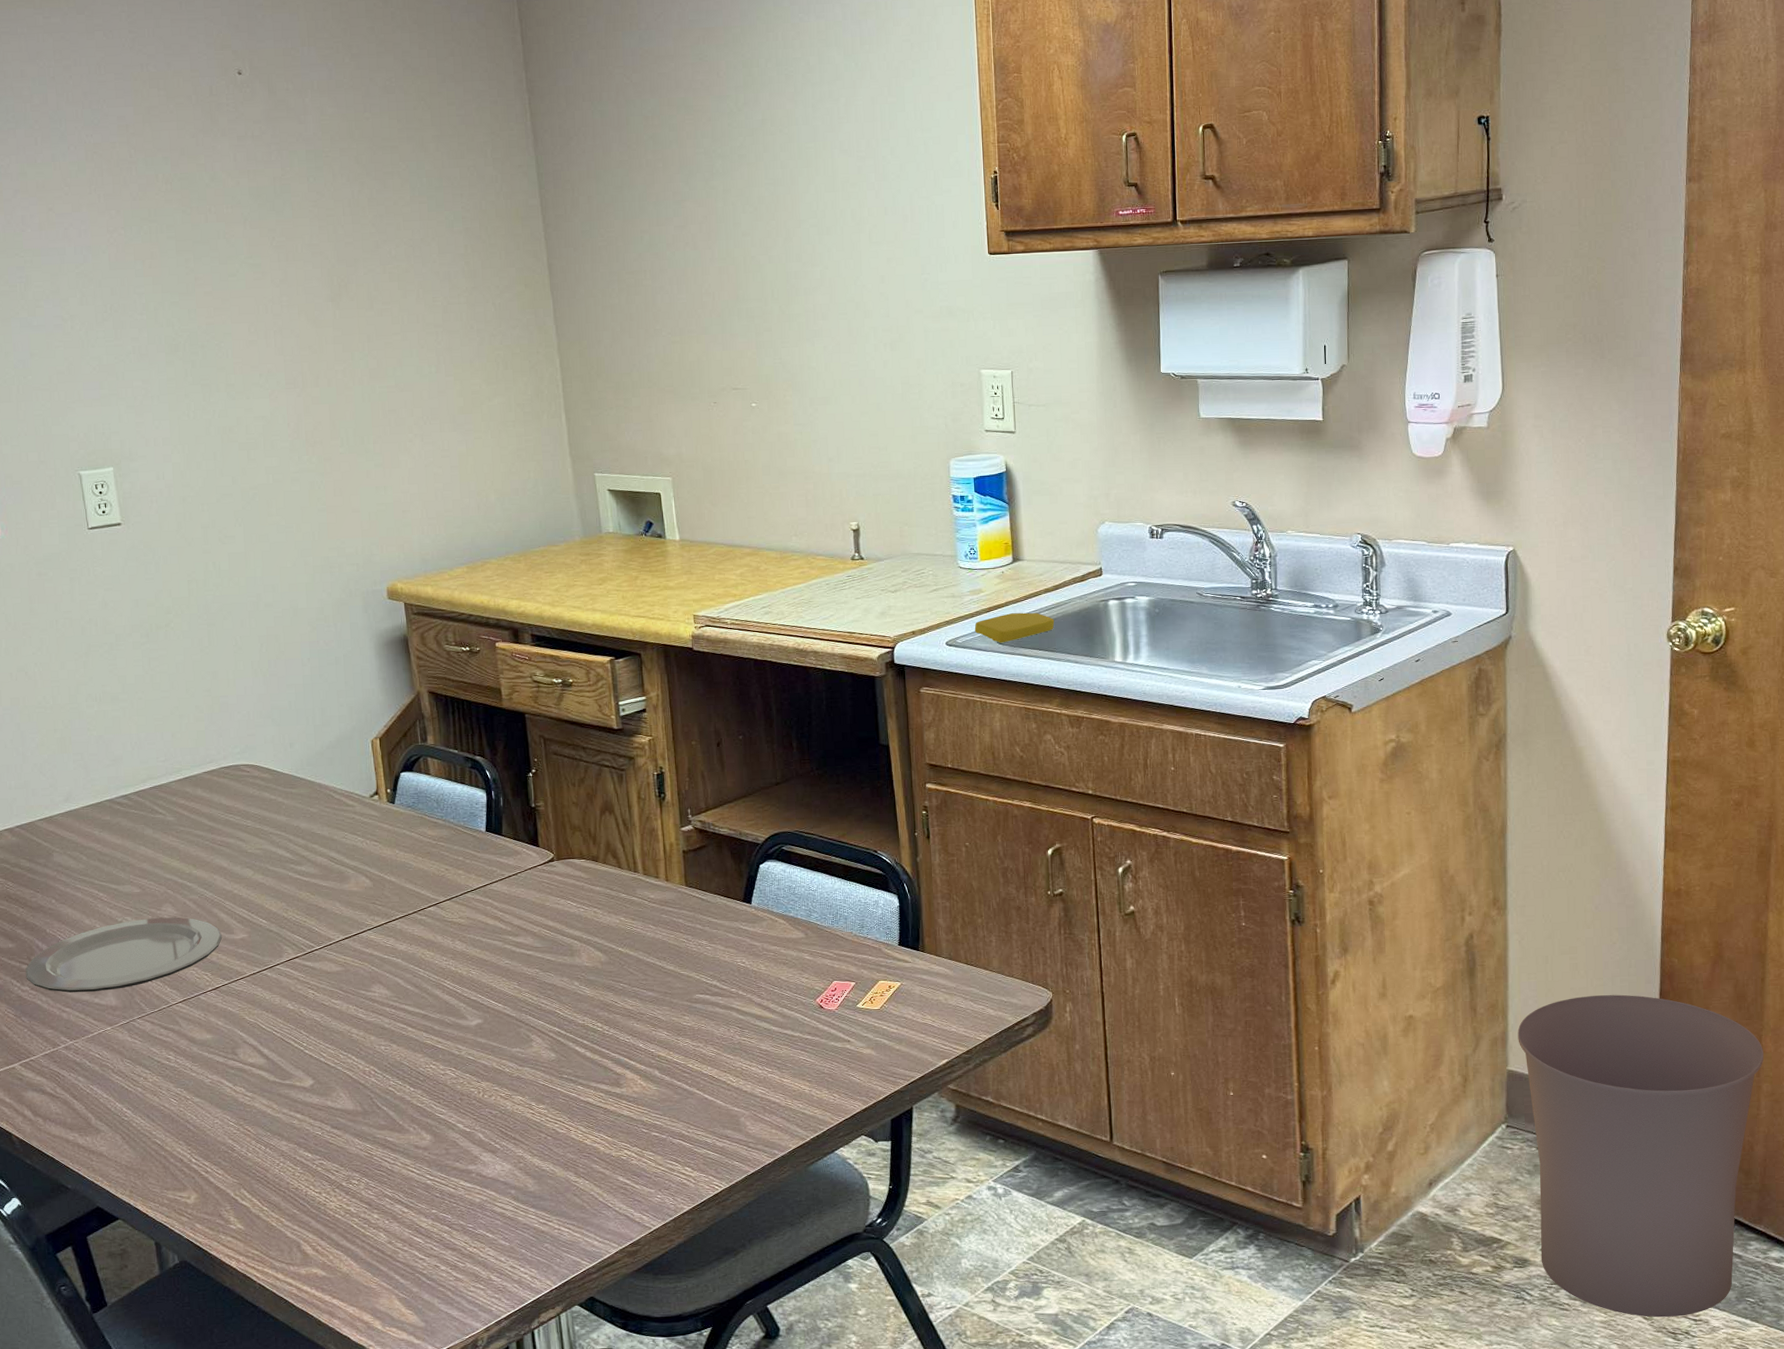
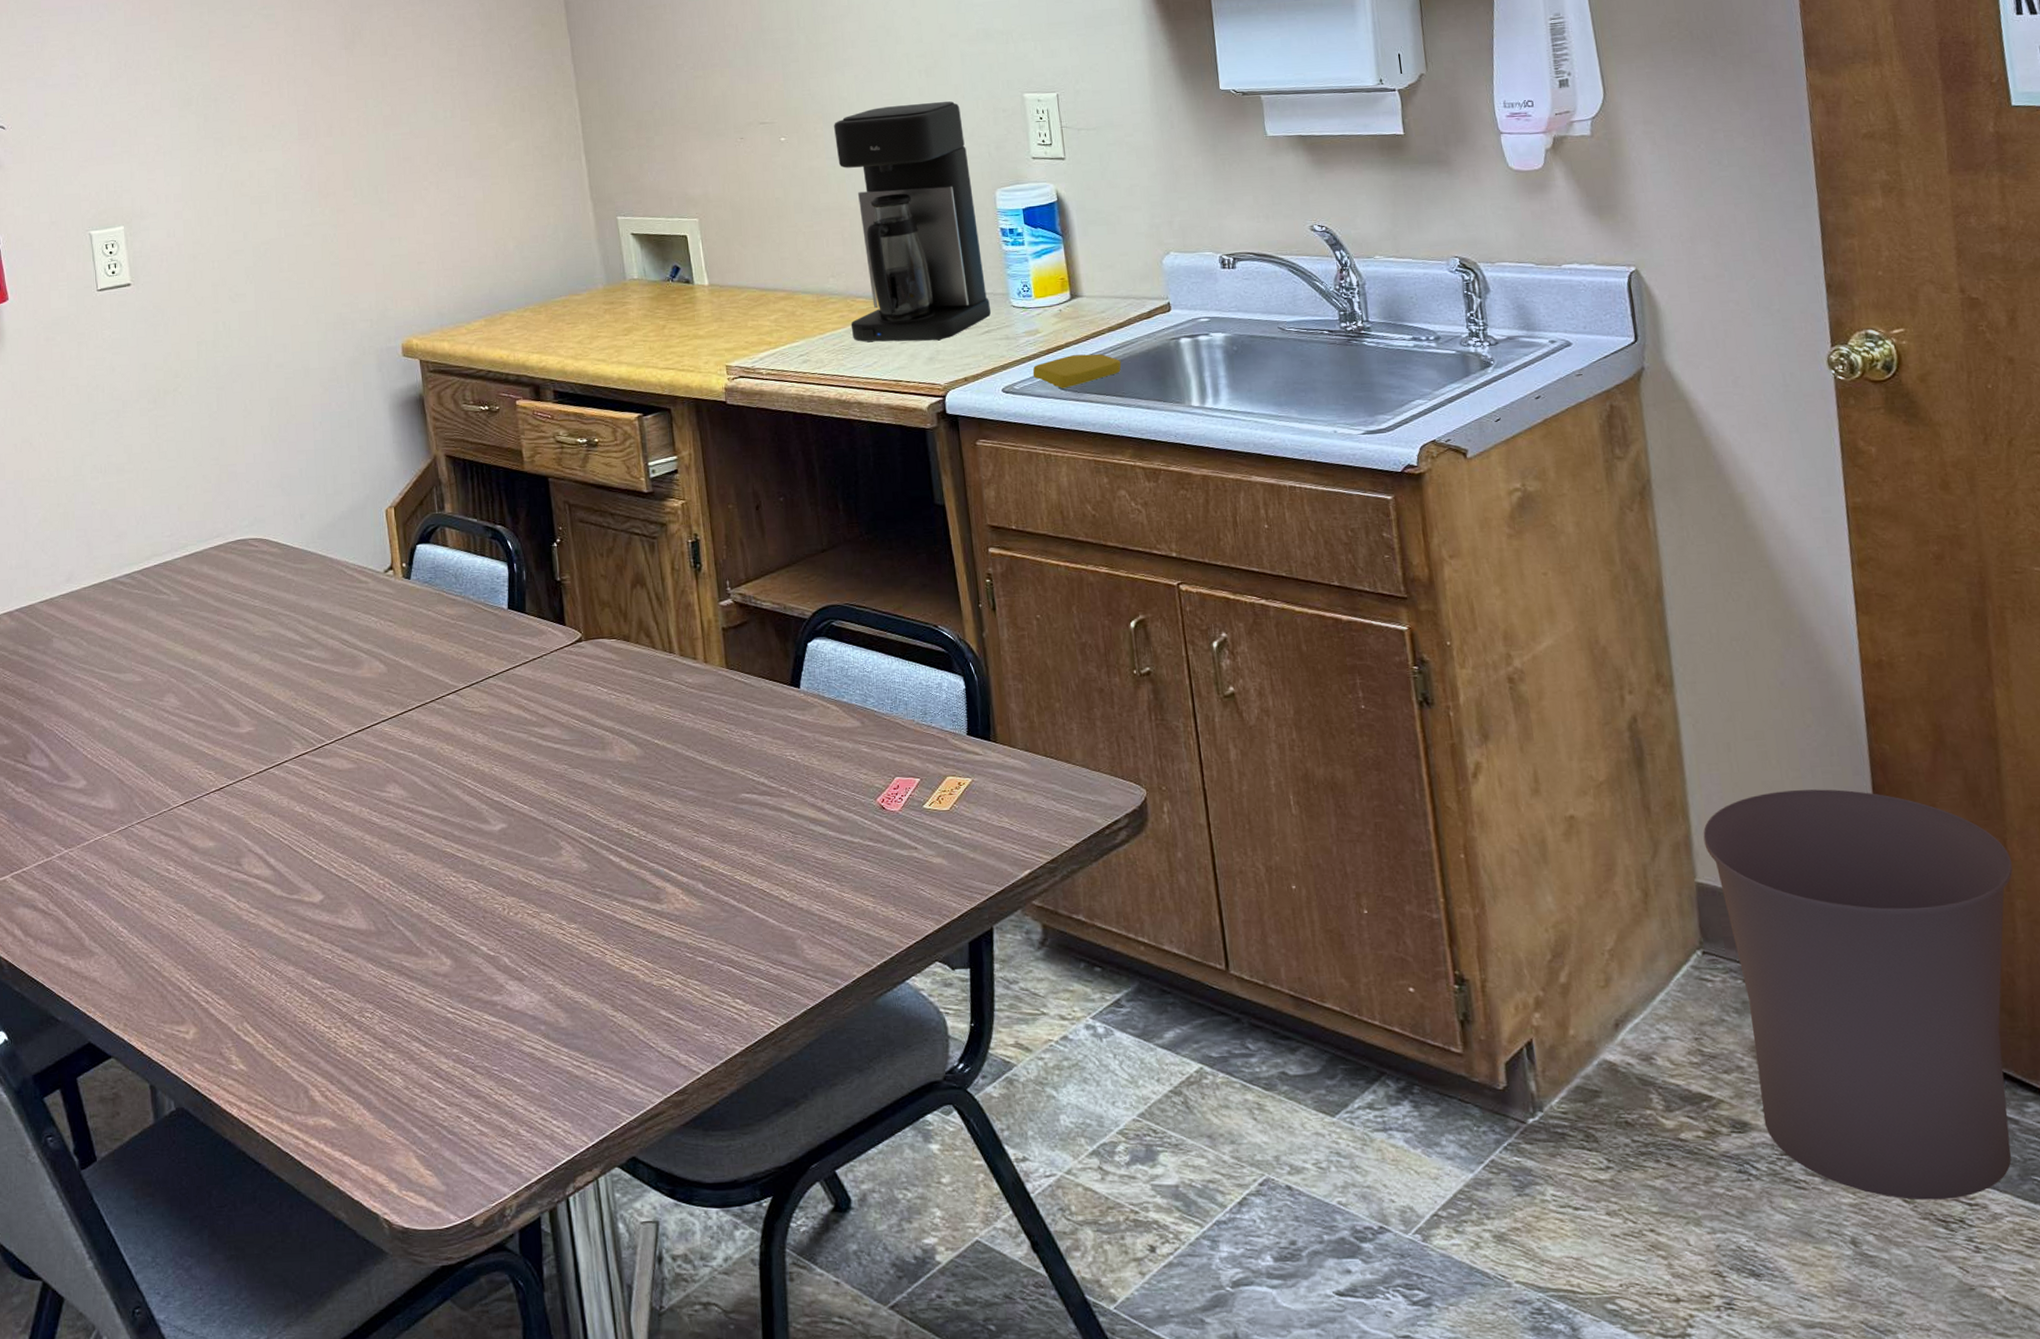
plate: present [25,917,223,993] -> none [20,708,228,795]
coffee maker: none [802,374,939,598] -> present [834,101,991,343]

